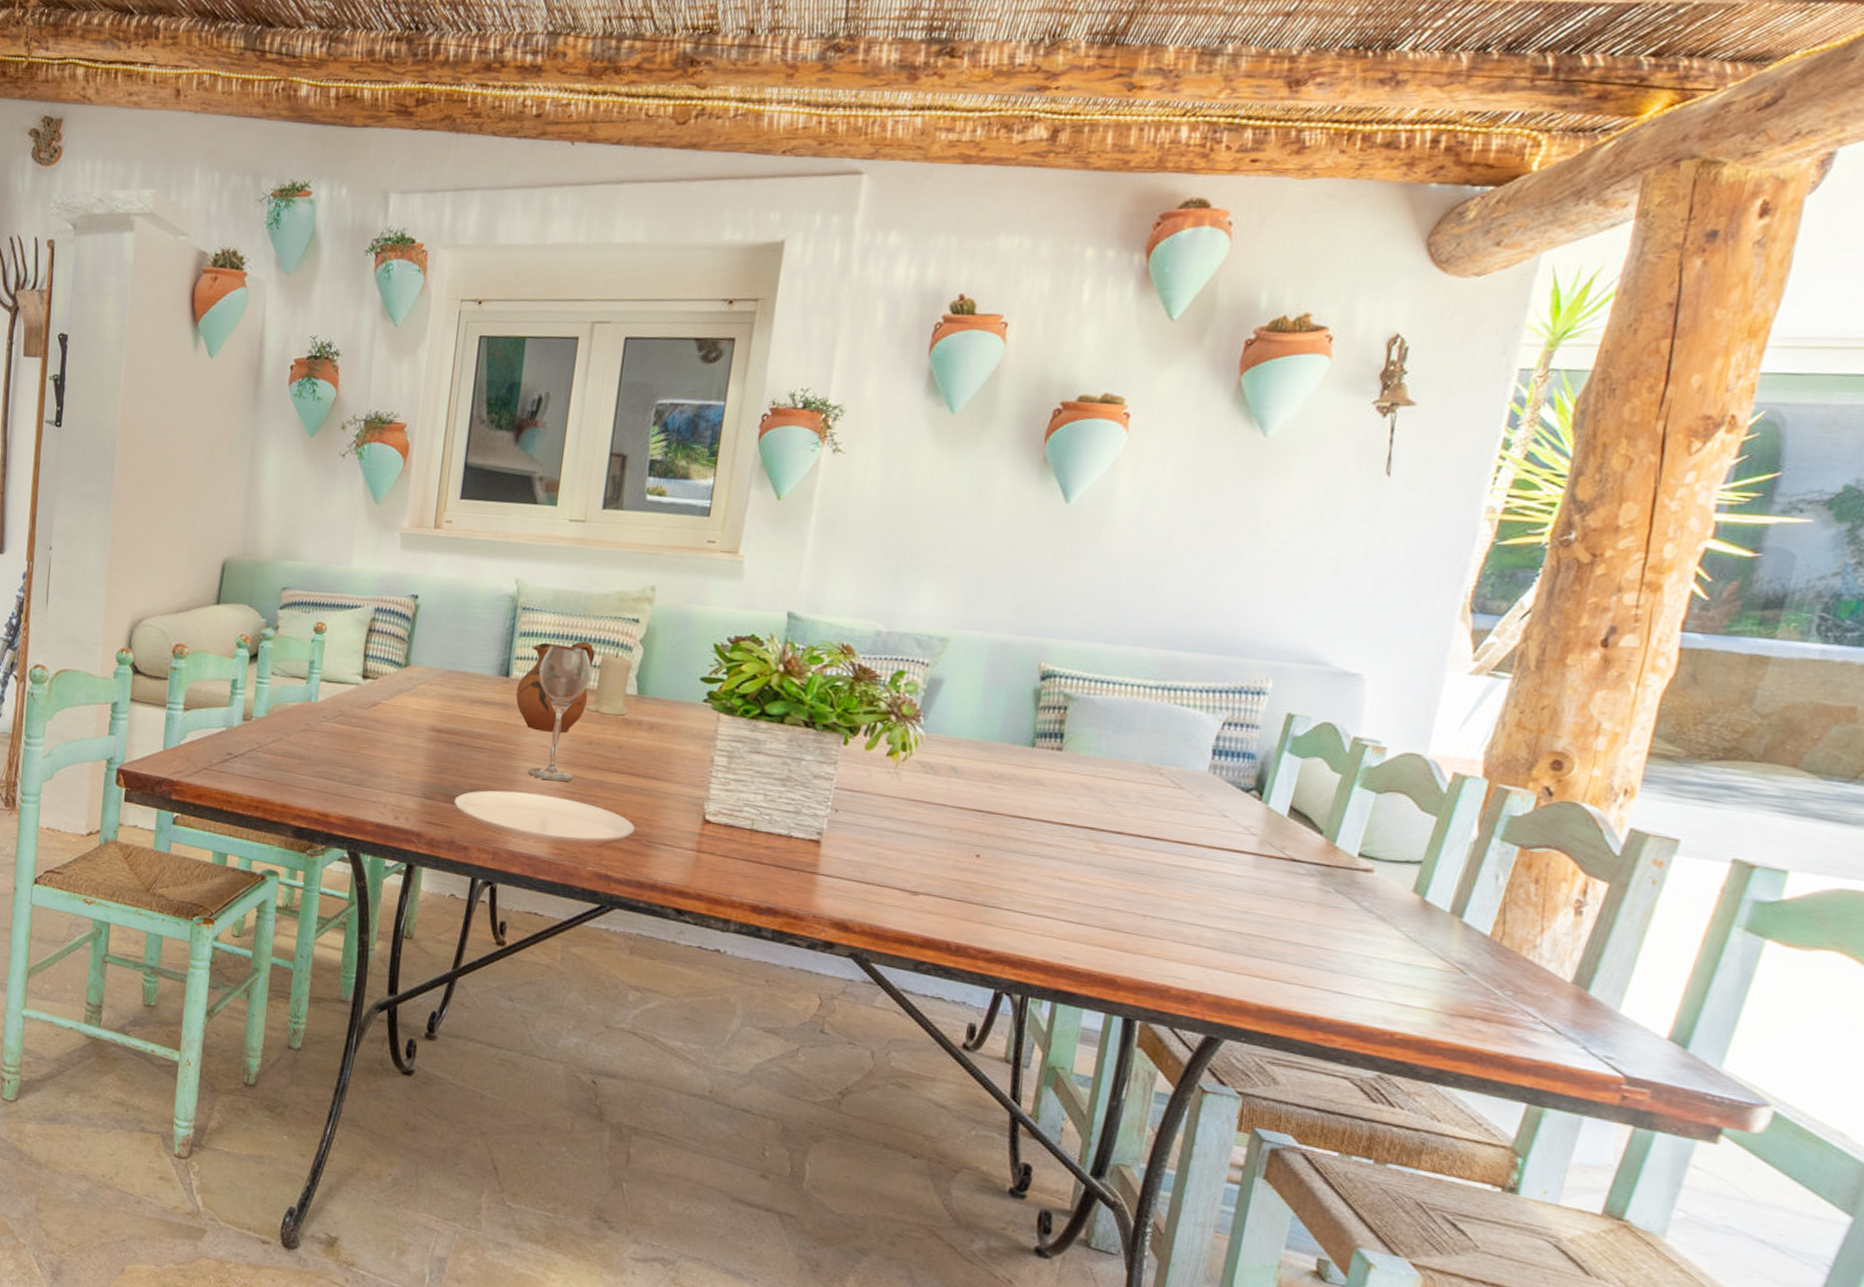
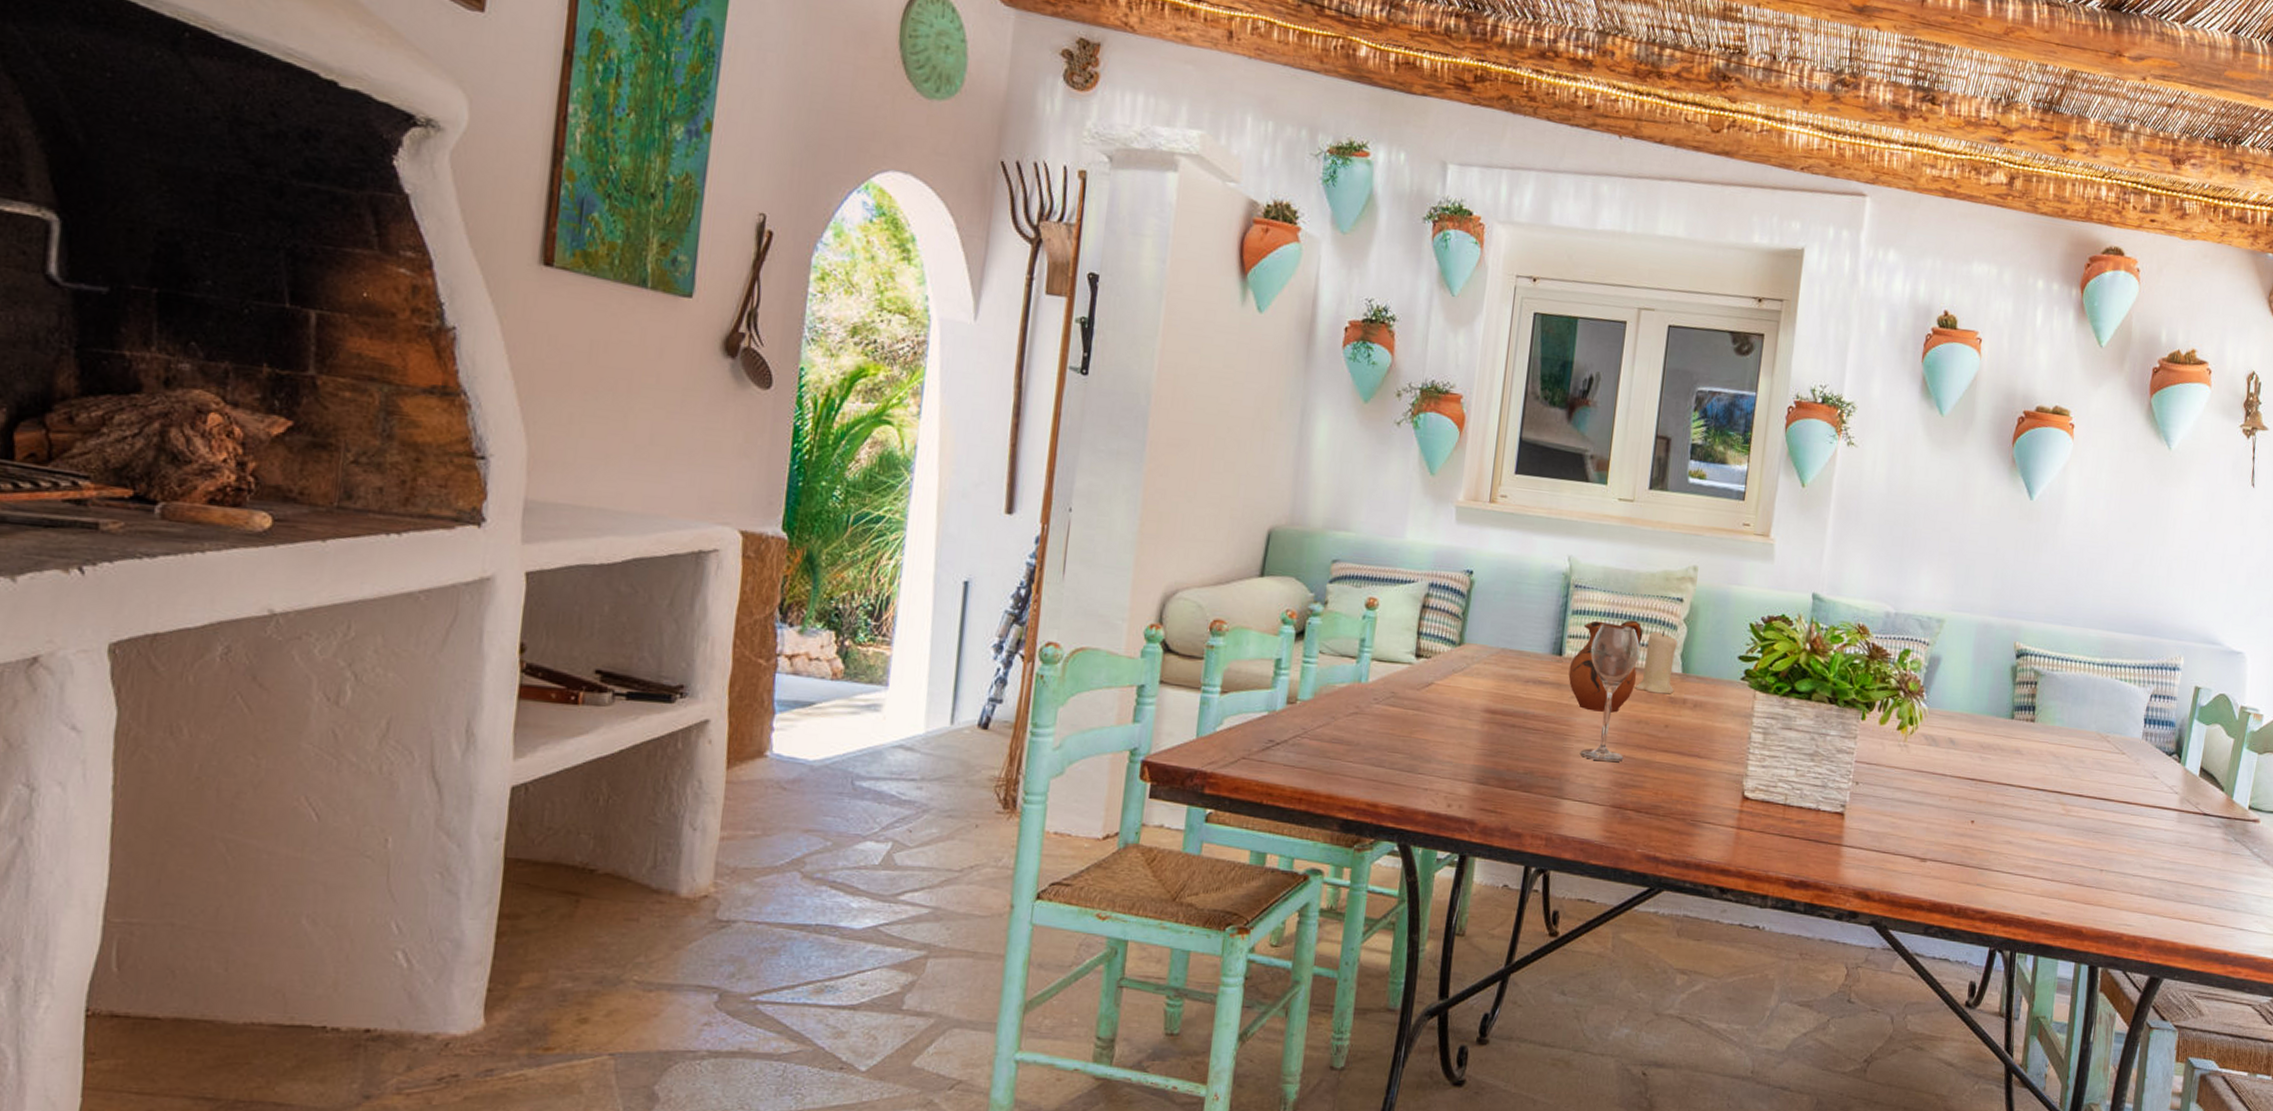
plate: present [454,790,635,847] -> none [1507,773,1681,829]

